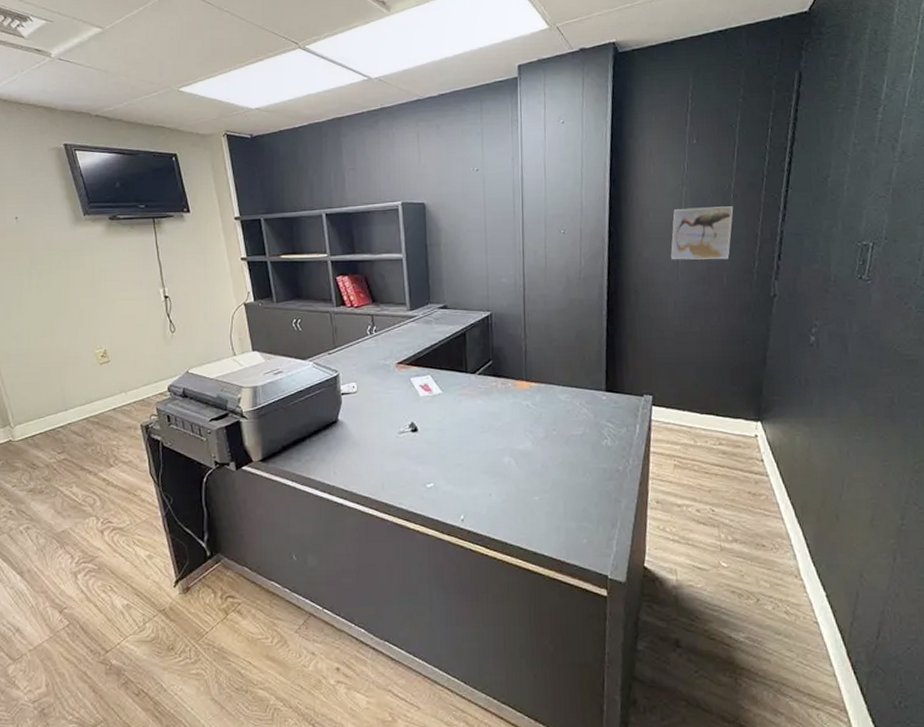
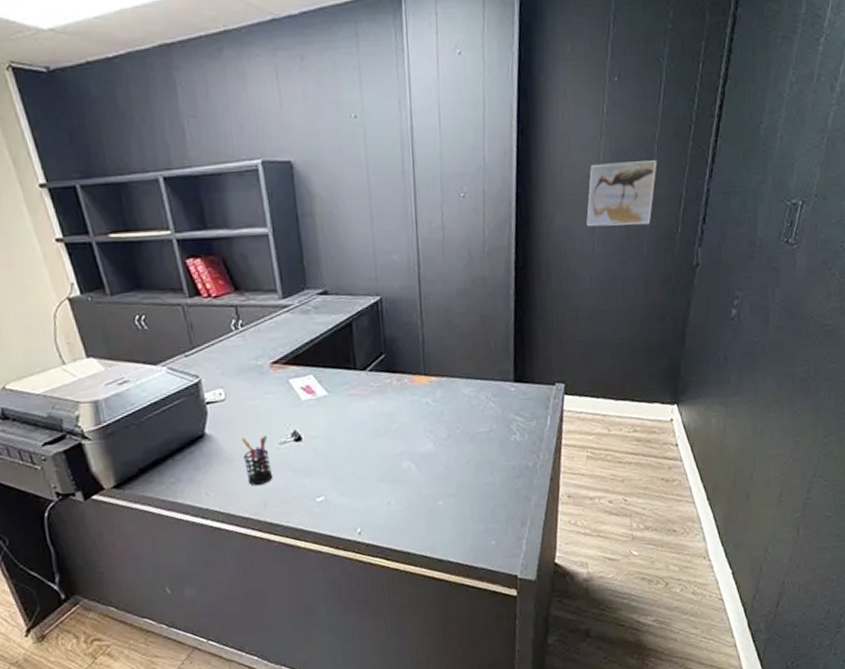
pen holder: none [368,425,391,469] -> present [242,435,273,486]

